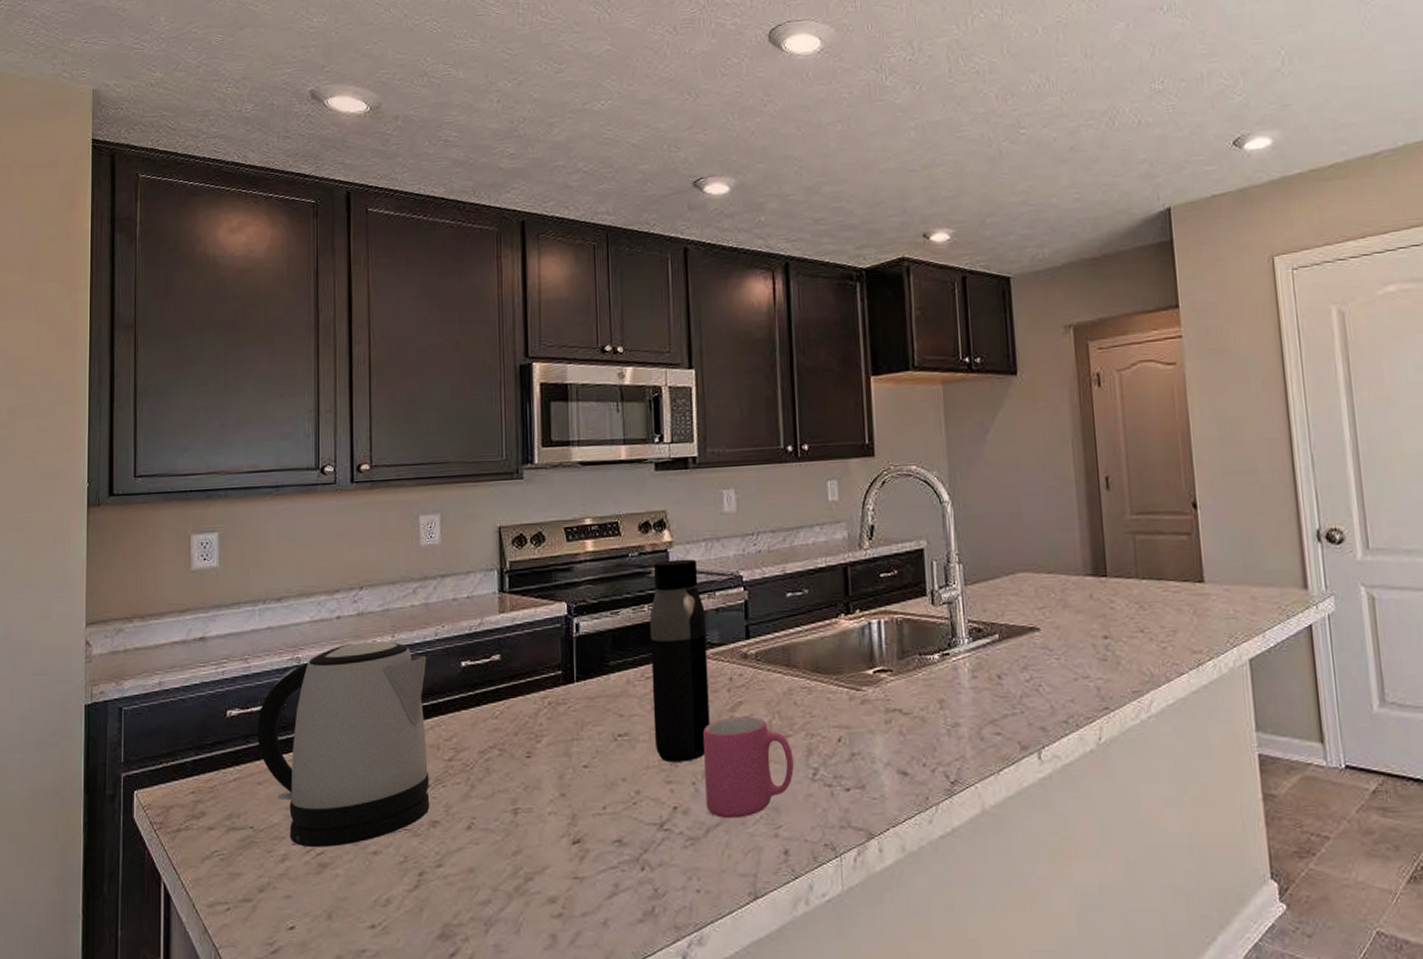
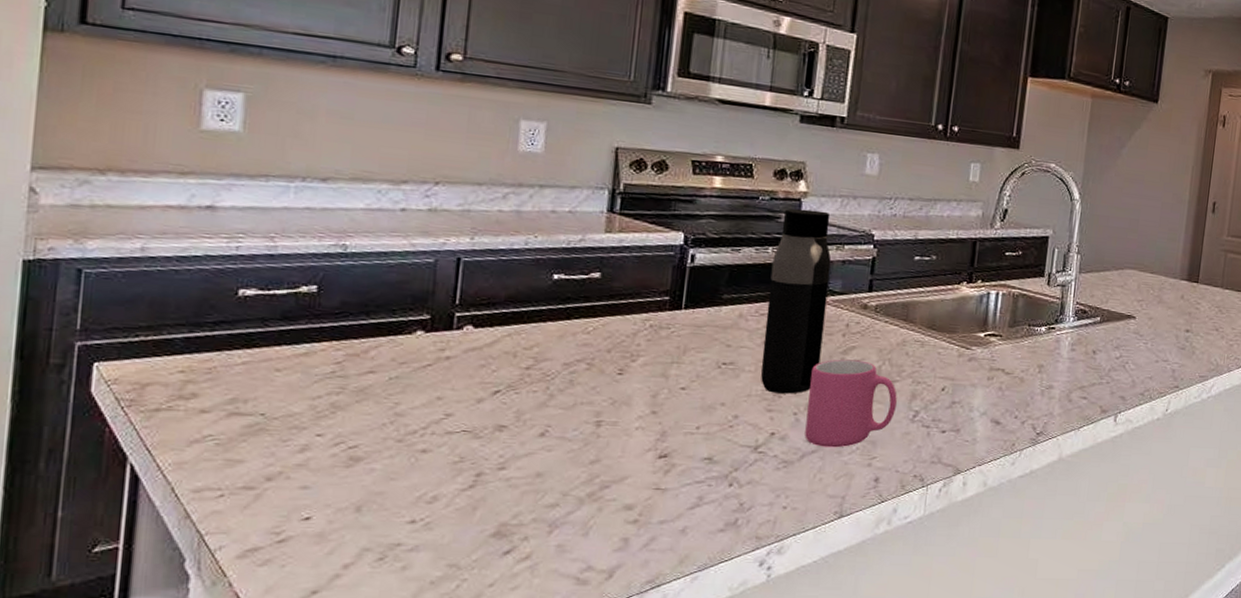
kettle: present [256,641,430,848] -> none [279,238,511,442]

